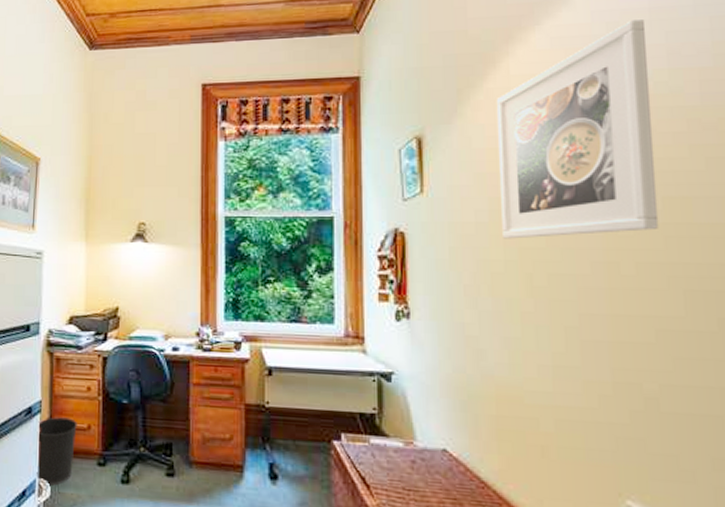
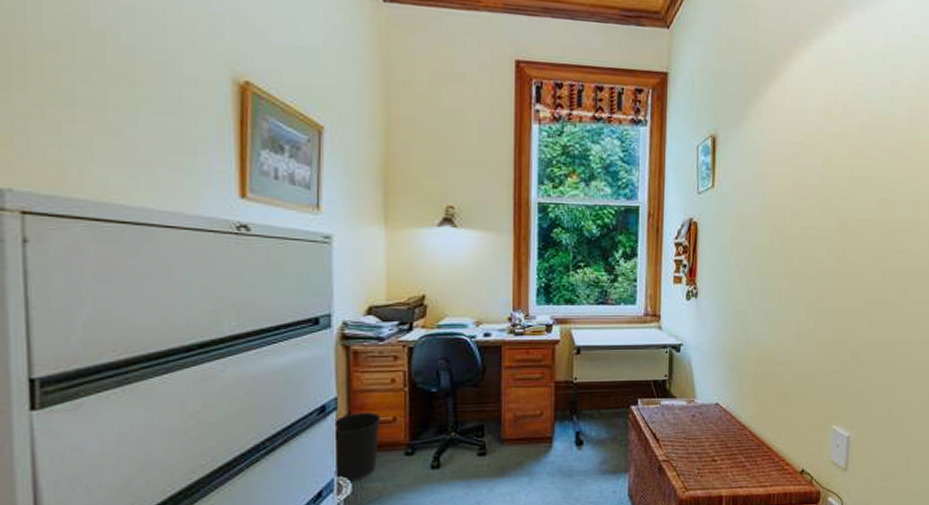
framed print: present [496,20,659,239] -> none [771,51,880,230]

